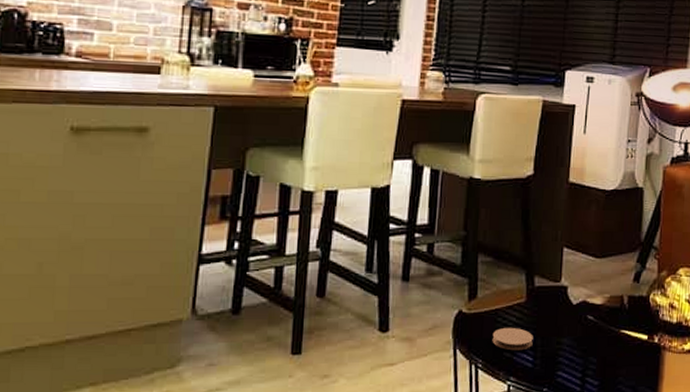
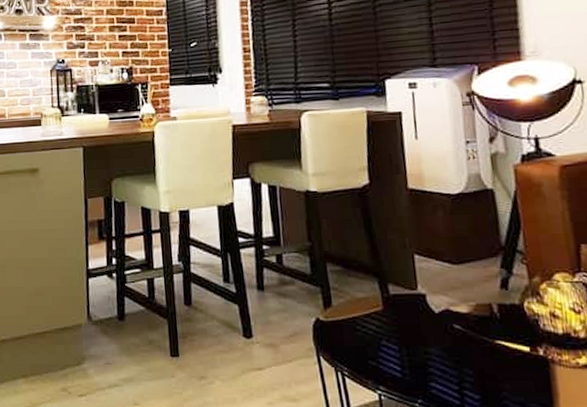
coaster: present [492,327,533,351] -> none [353,335,398,360]

